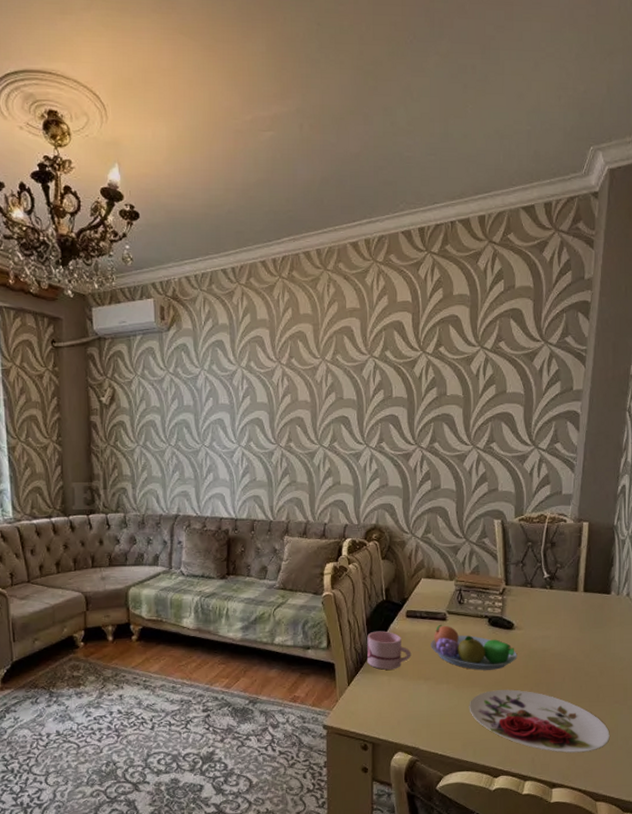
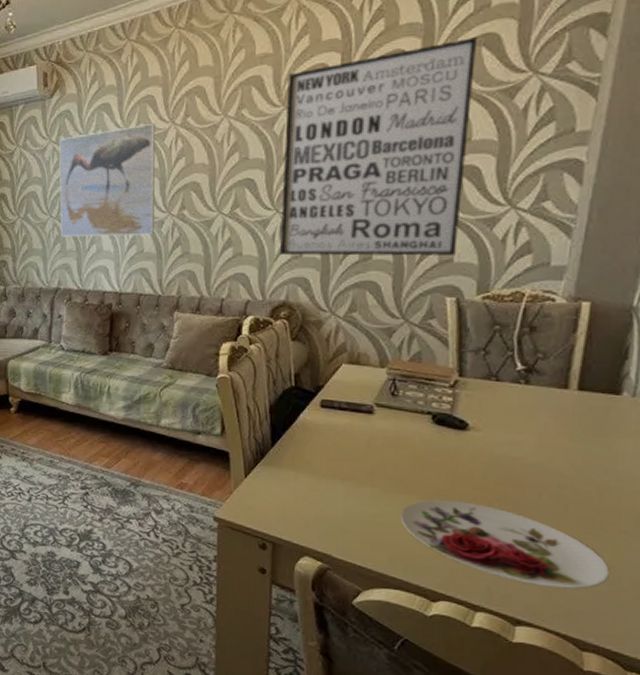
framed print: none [177,362,265,465] -> present [59,124,156,237]
mug: present [367,631,412,670] -> none [269,420,326,465]
wall art: none [370,311,507,486] -> present [280,37,477,256]
fruit bowl: present [431,624,517,670] -> none [351,418,472,477]

